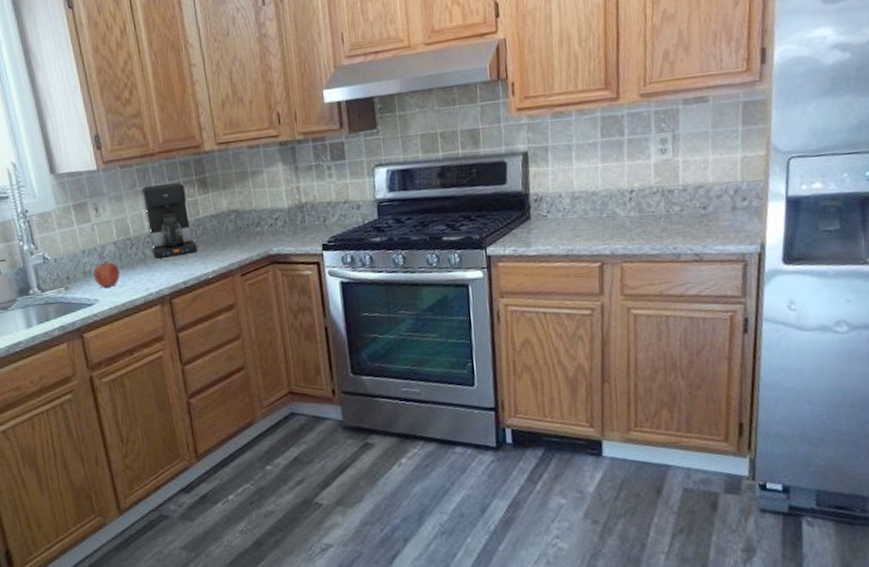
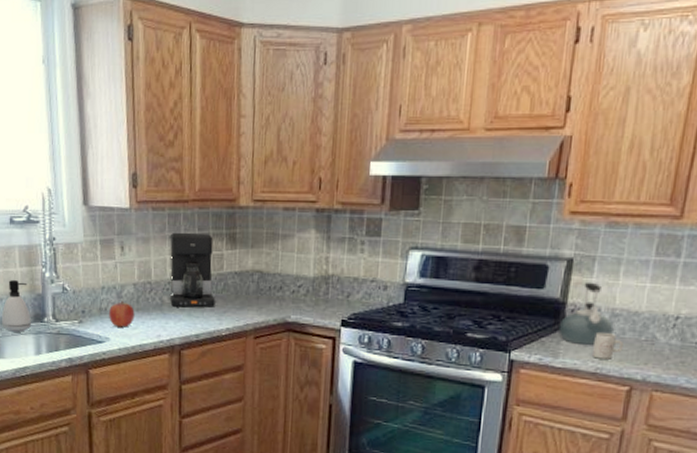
kettle: none [526,171,577,231] -> present [558,282,614,345]
mug: none [560,215,588,242] -> present [593,333,624,359]

